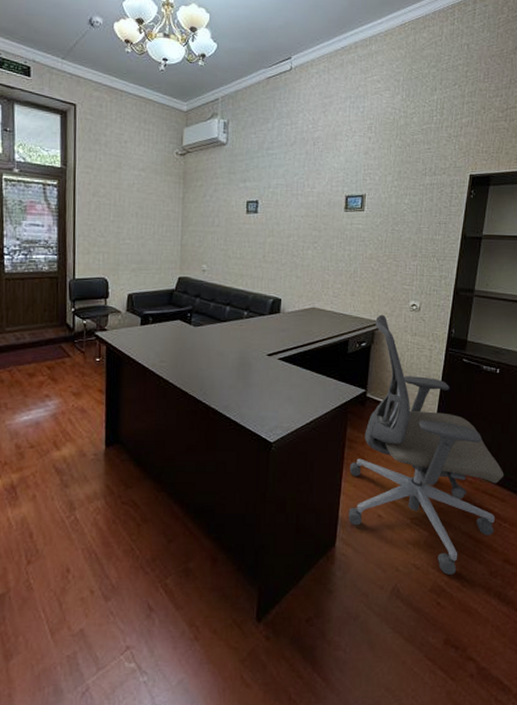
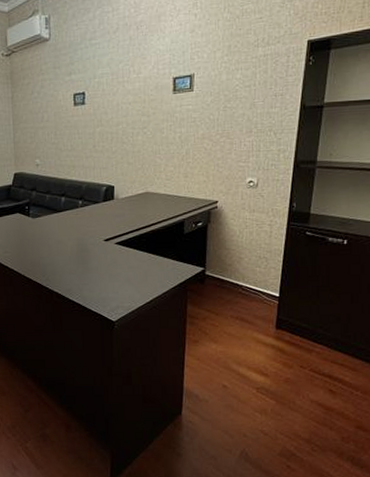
office chair: present [348,315,504,575] -> none [191,194,355,440]

